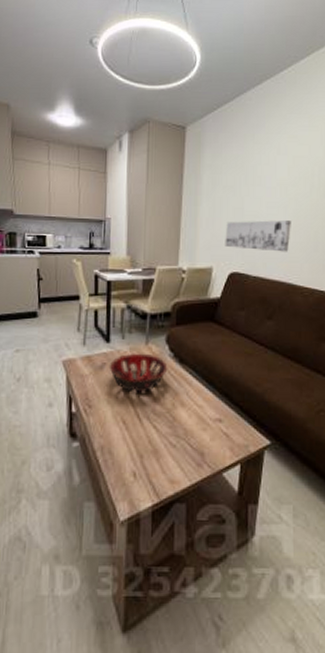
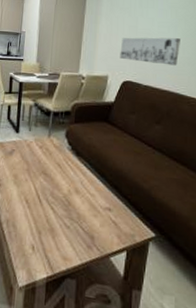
decorative bowl: present [109,353,168,393] -> none [17,143,66,178]

